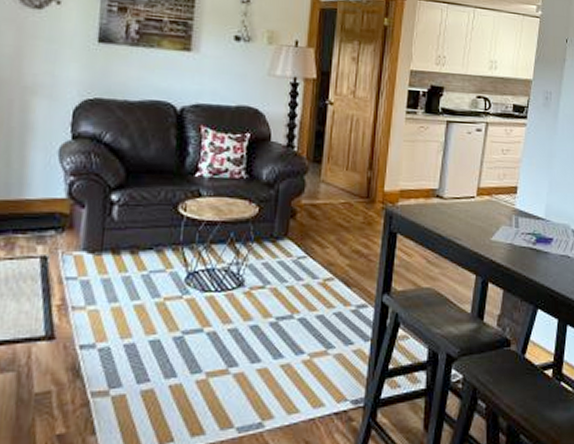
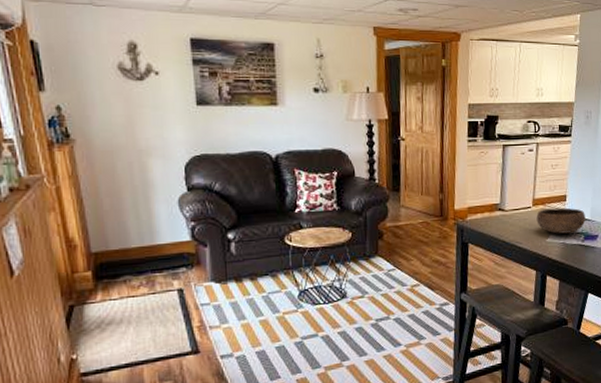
bowl: none [480,200,539,233] -> present [536,207,586,234]

